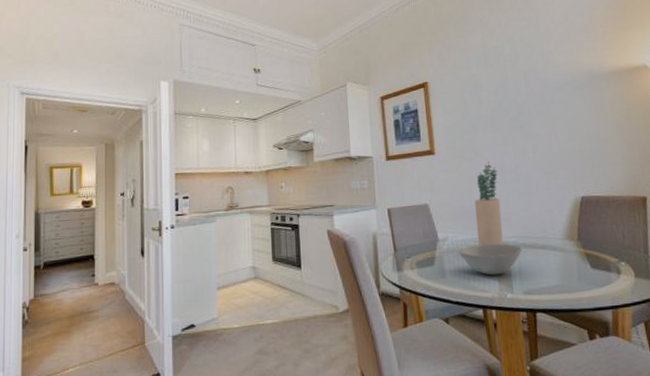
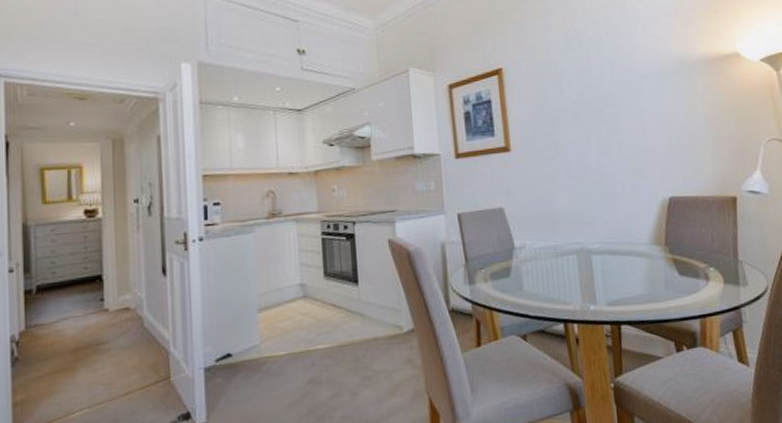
bowl: present [457,243,524,276] -> none [536,250,608,286]
vase: present [474,161,503,246] -> none [555,158,586,254]

